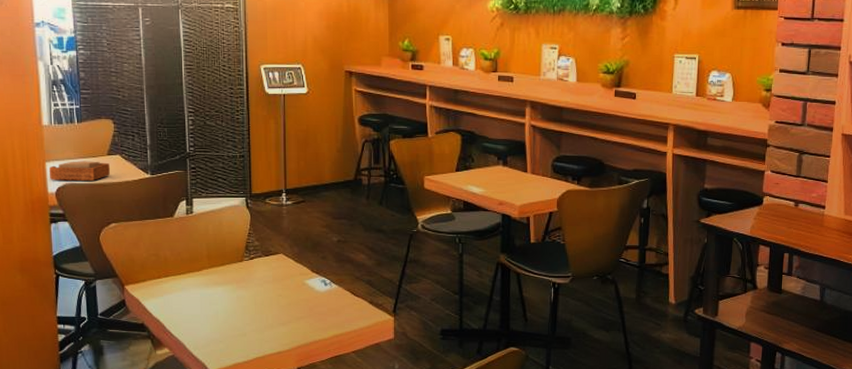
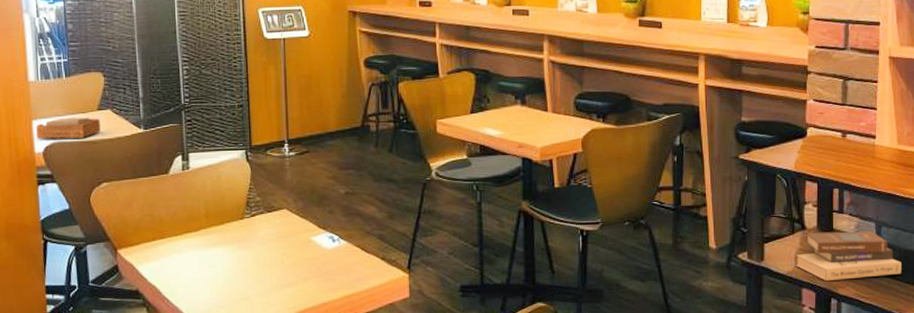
books: none [746,292,841,337] -> present [796,231,902,282]

